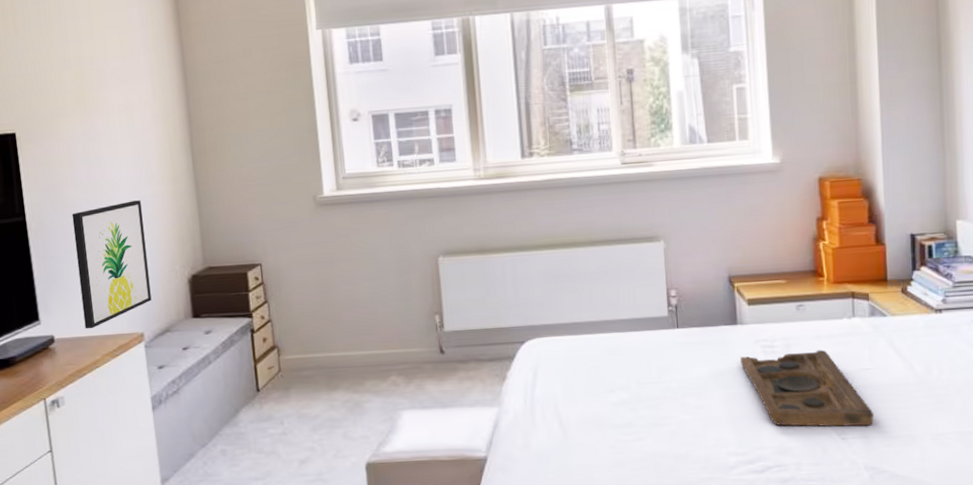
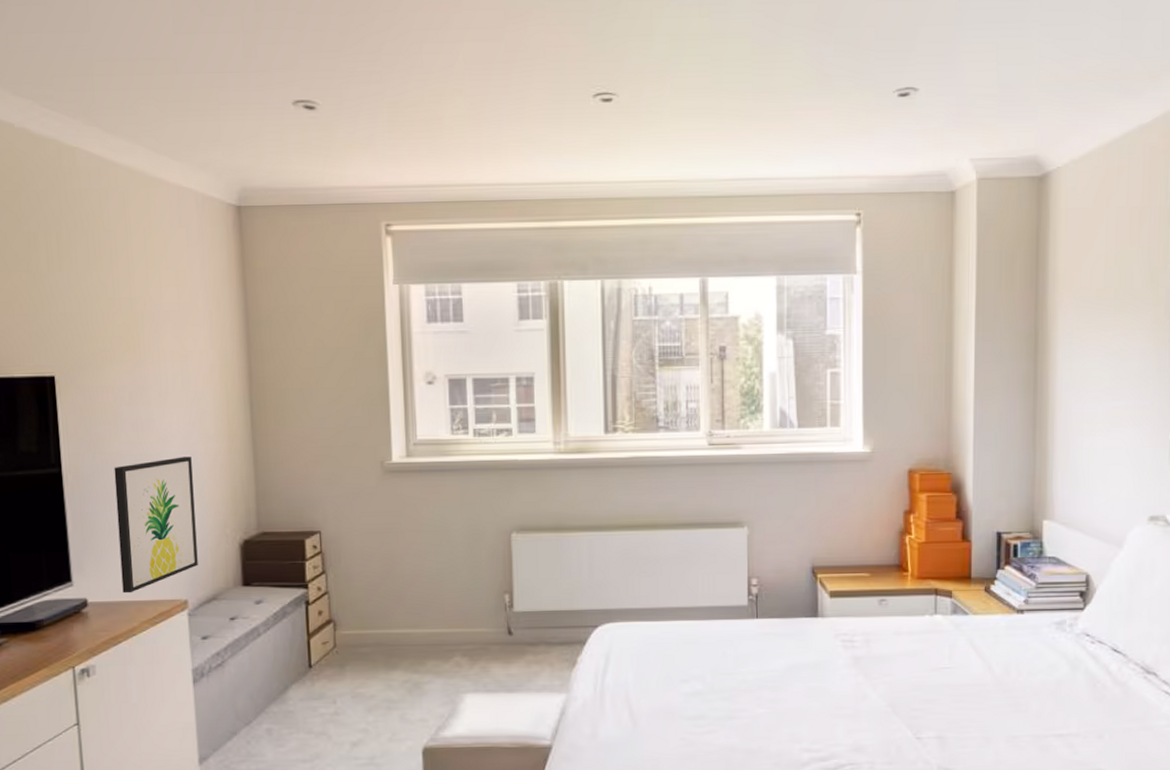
decorative tray: present [740,349,874,427] -> none [818,646,951,726]

